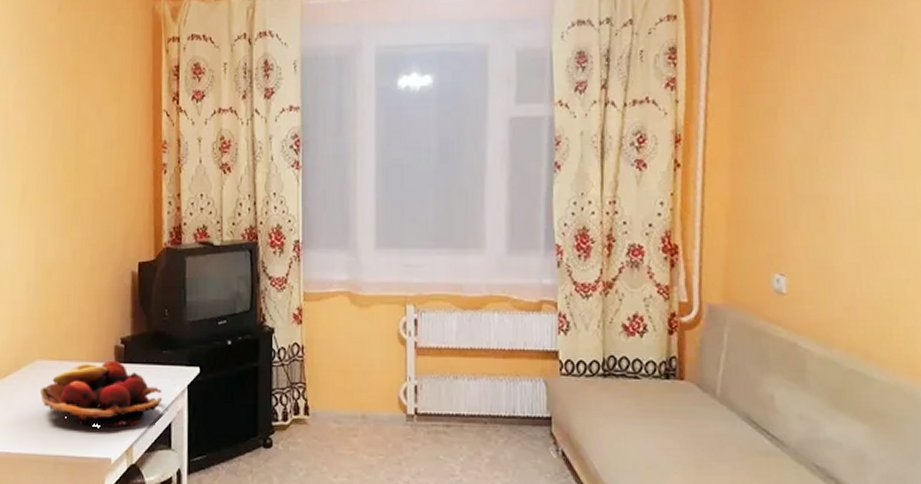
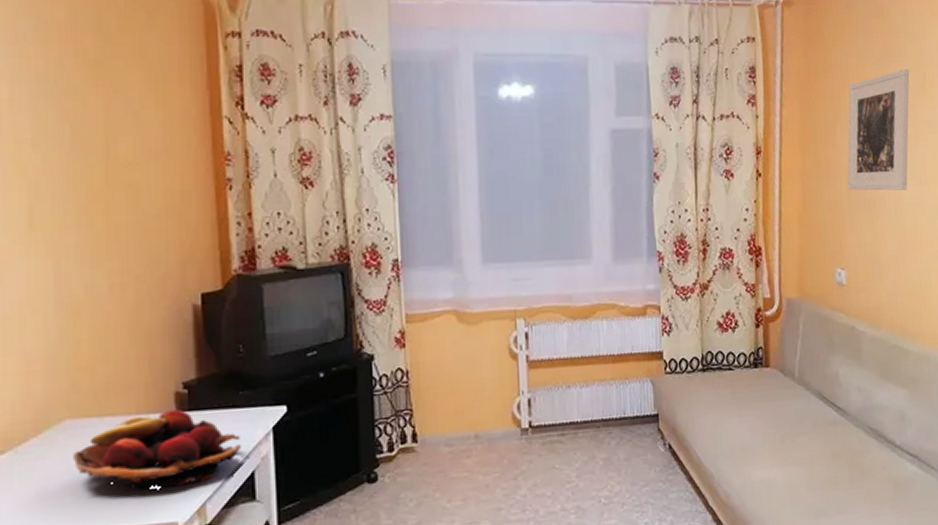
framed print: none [791,42,881,186] -> present [847,69,910,191]

